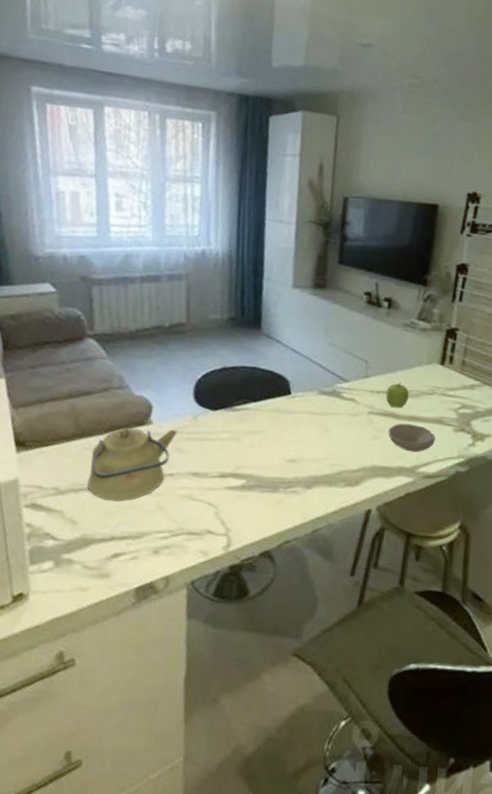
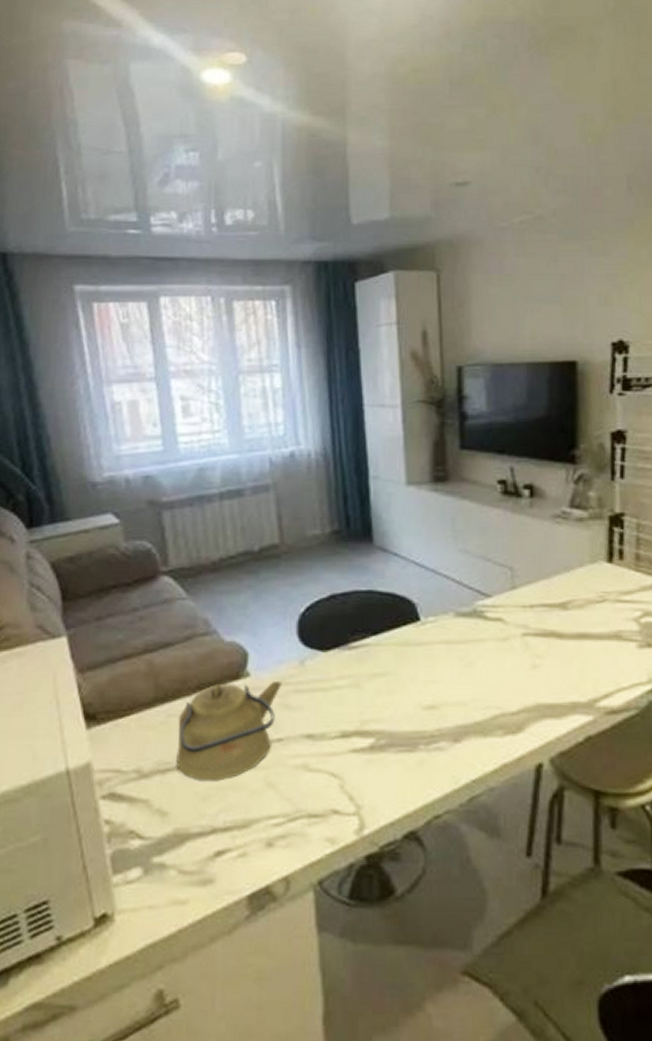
fruit: present [385,383,410,408] -> none [542,591,573,625]
bowl: present [388,423,436,453] -> none [551,644,616,681]

